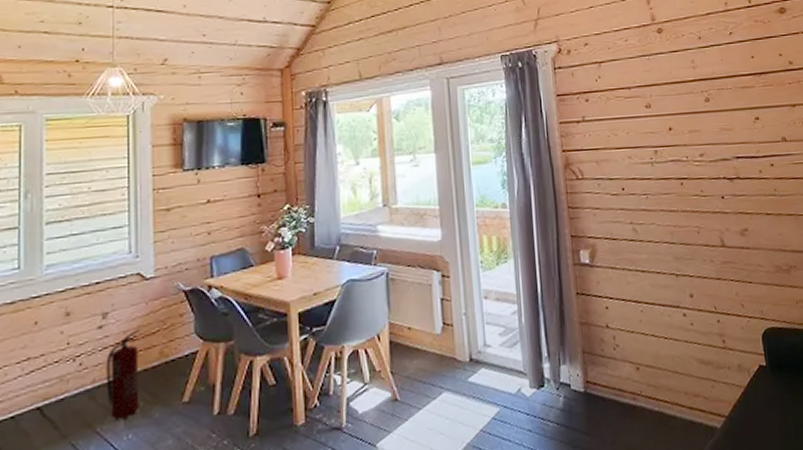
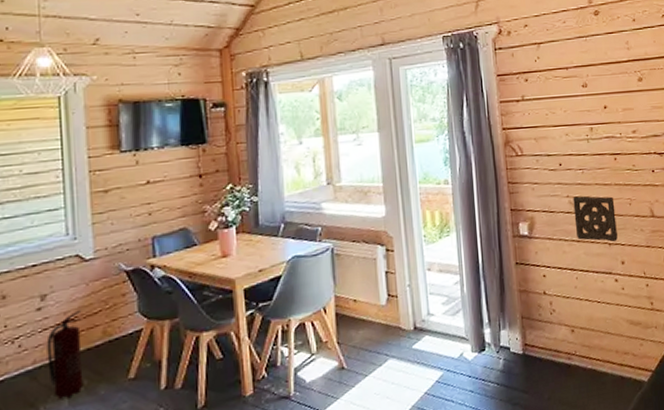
wall ornament: none [636,222,686,273] -> present [573,195,618,242]

